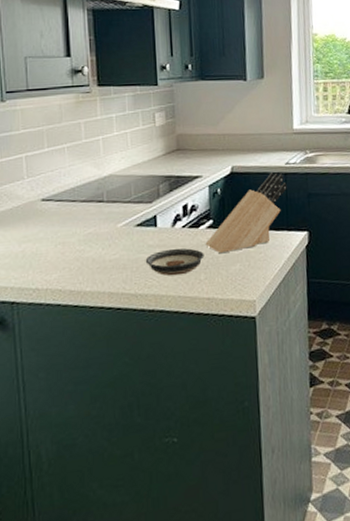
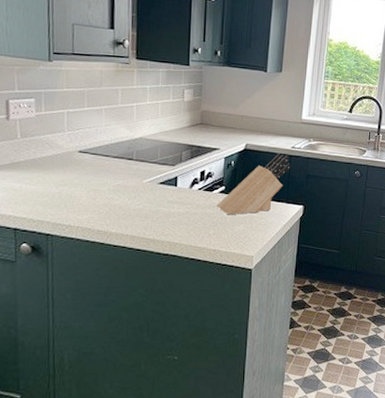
saucer: present [145,248,205,276] -> none [164,206,215,229]

